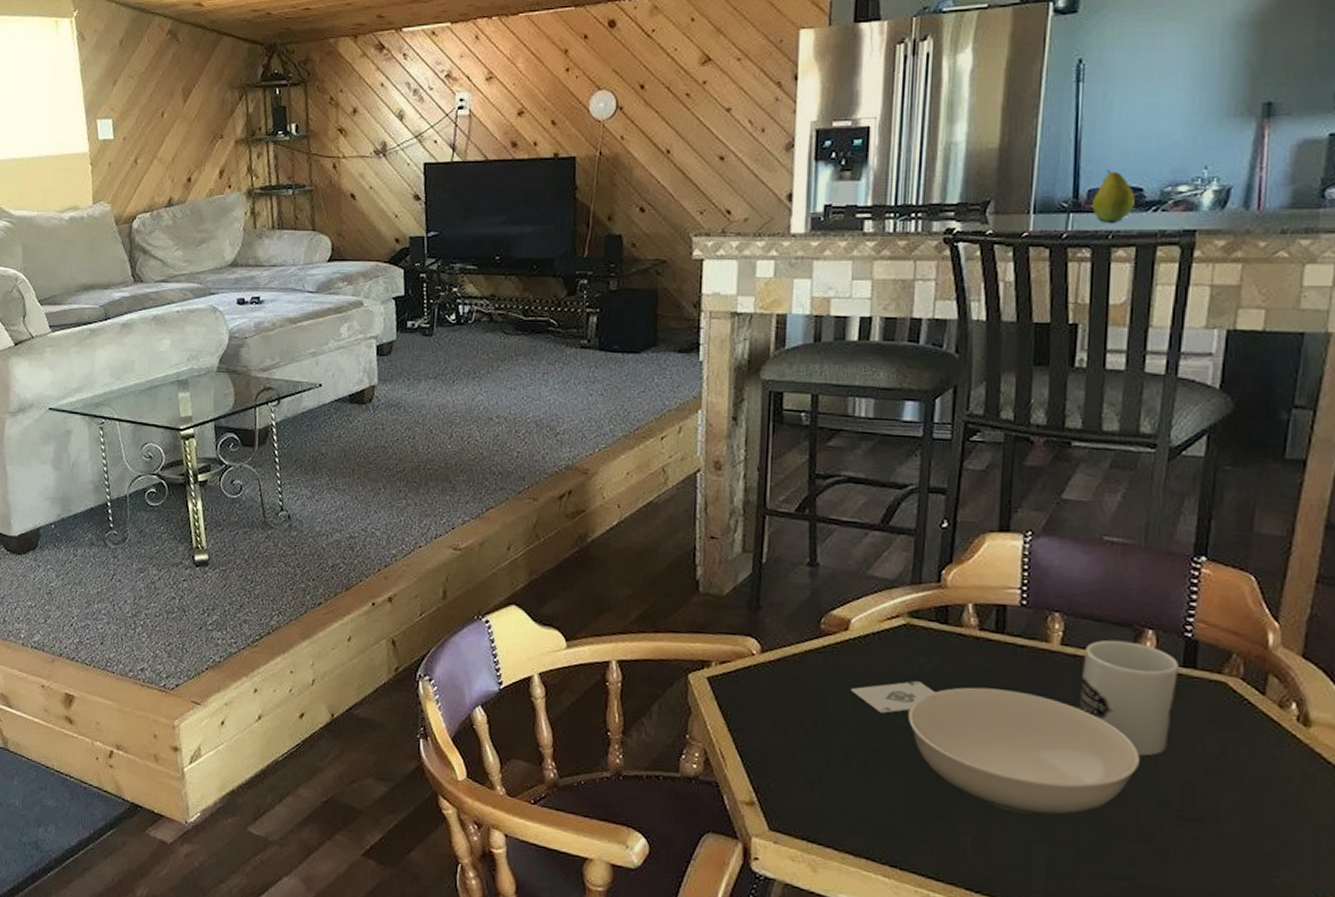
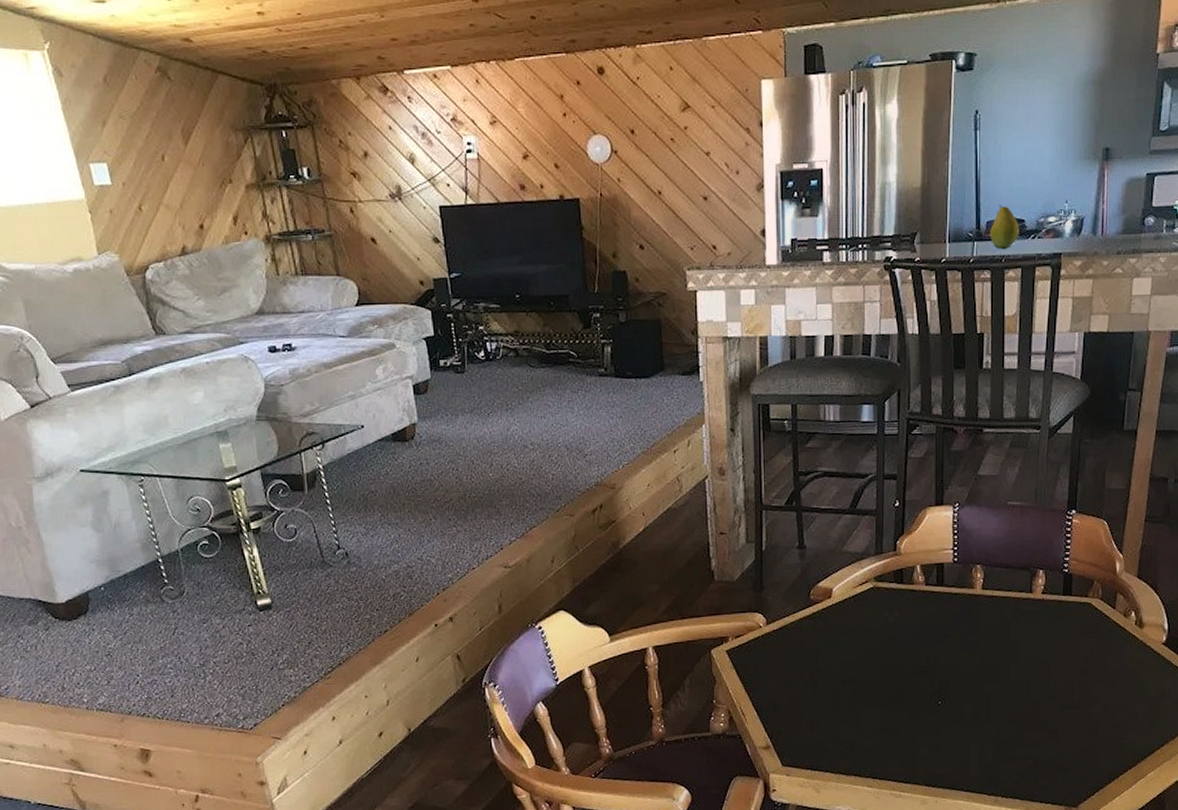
playing card: present [851,681,935,714] -> none [836,632,897,661]
bowl: present [907,687,1141,815] -> none [878,629,1038,722]
mug: present [1077,639,1179,757] -> none [995,580,1060,666]

